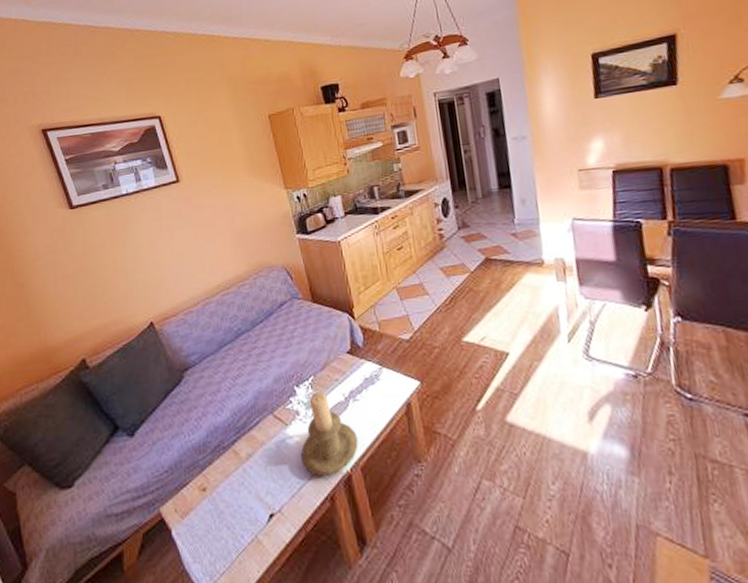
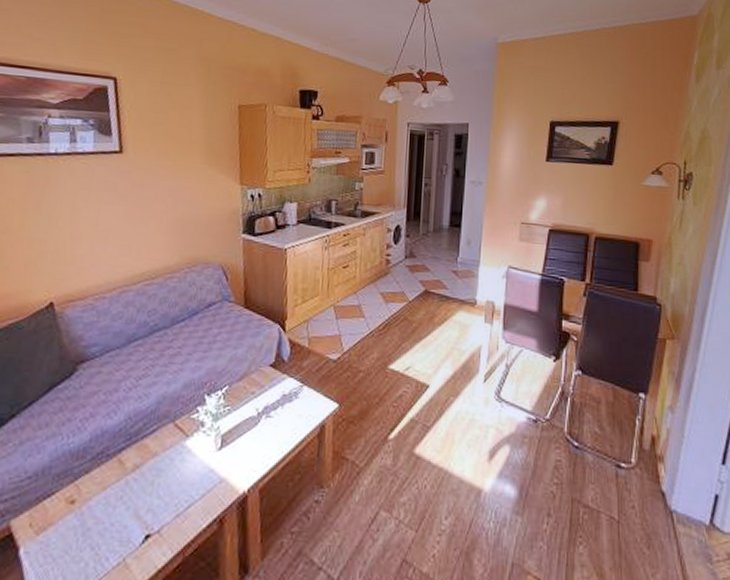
candle holder: present [301,392,359,477] -> none [196,403,263,496]

